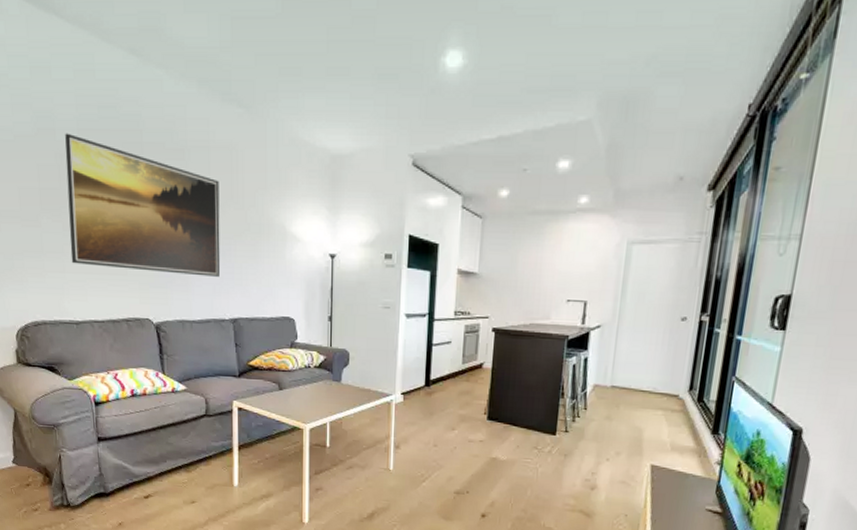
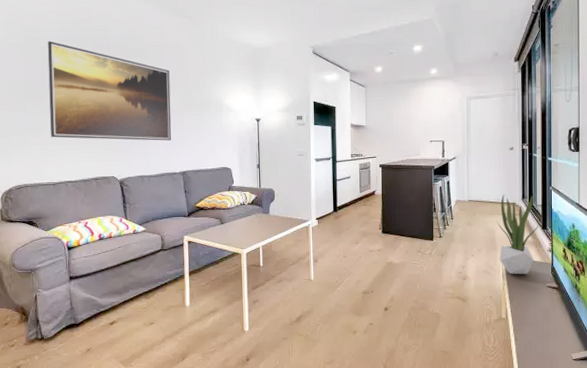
potted plant: none [644,381,709,492] -> present [496,194,539,275]

